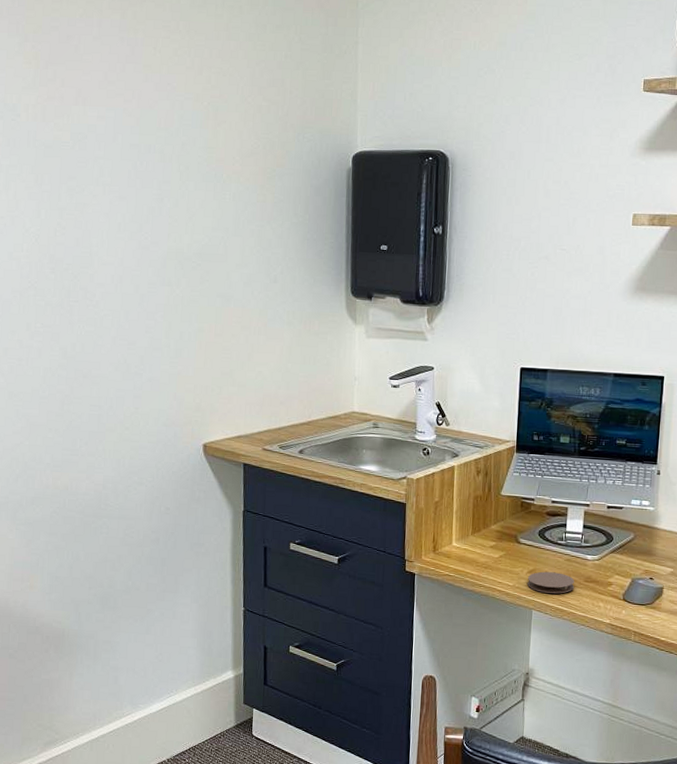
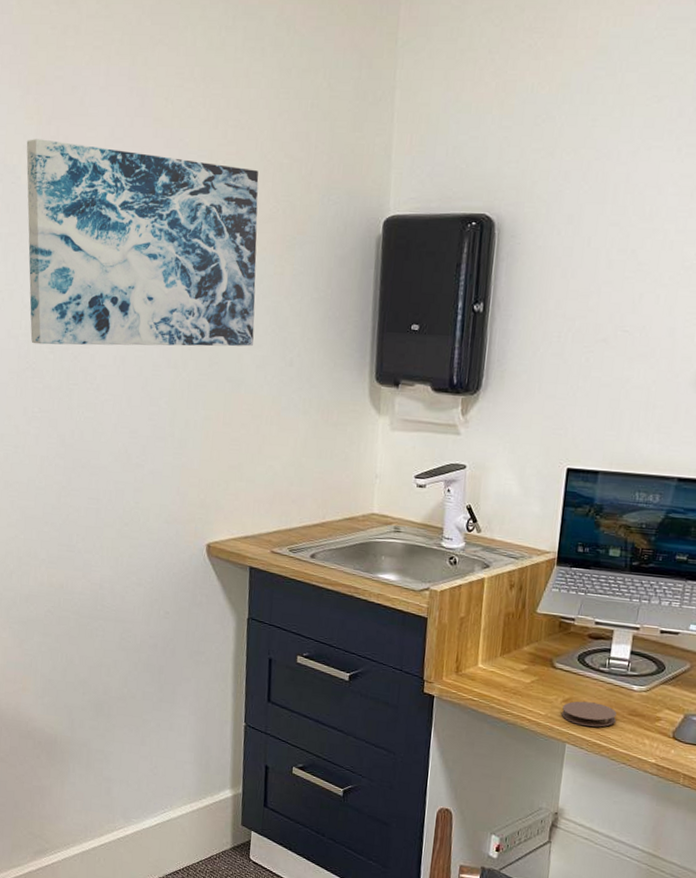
wall art: none [25,81,241,266] -> present [26,139,259,347]

